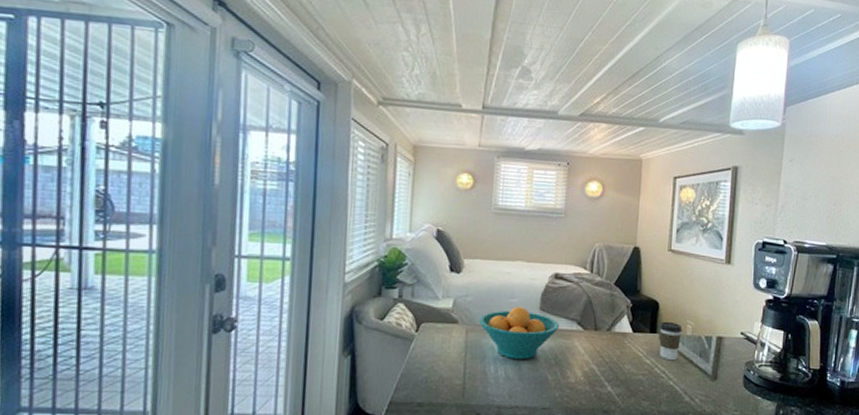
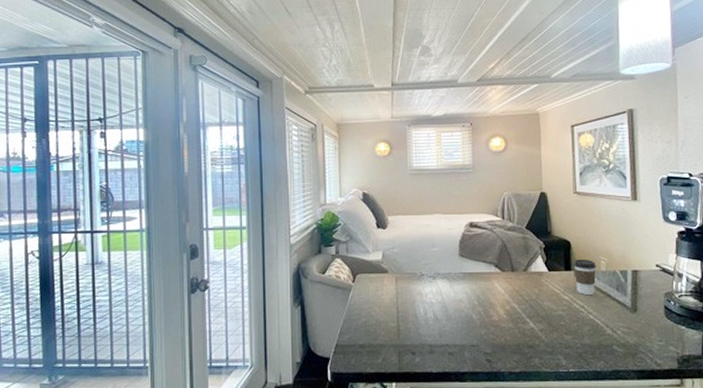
fruit bowl: present [478,306,560,360] -> none [405,254,479,303]

